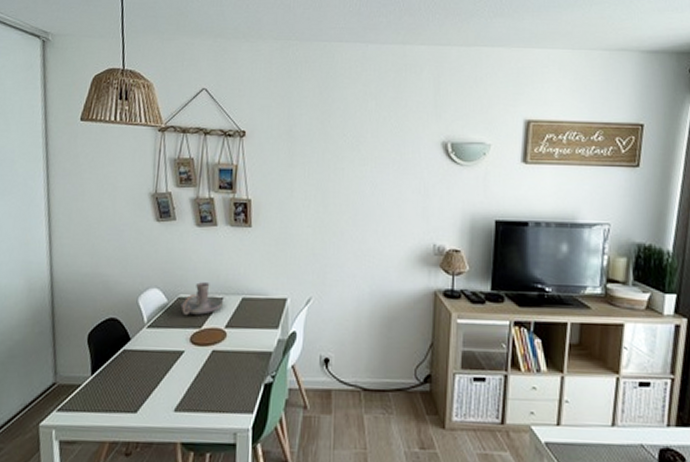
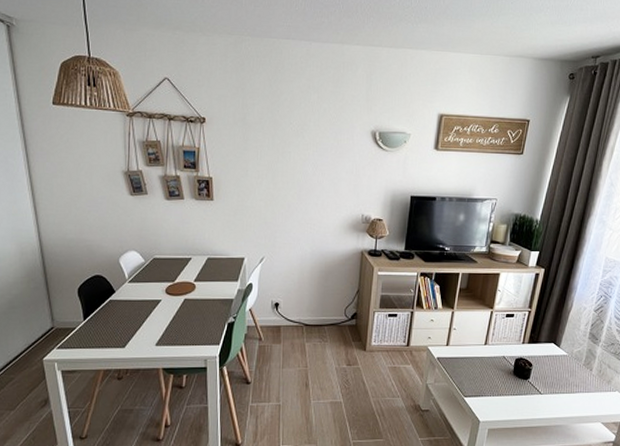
candle holder: present [180,282,224,316] -> none [156,246,193,273]

